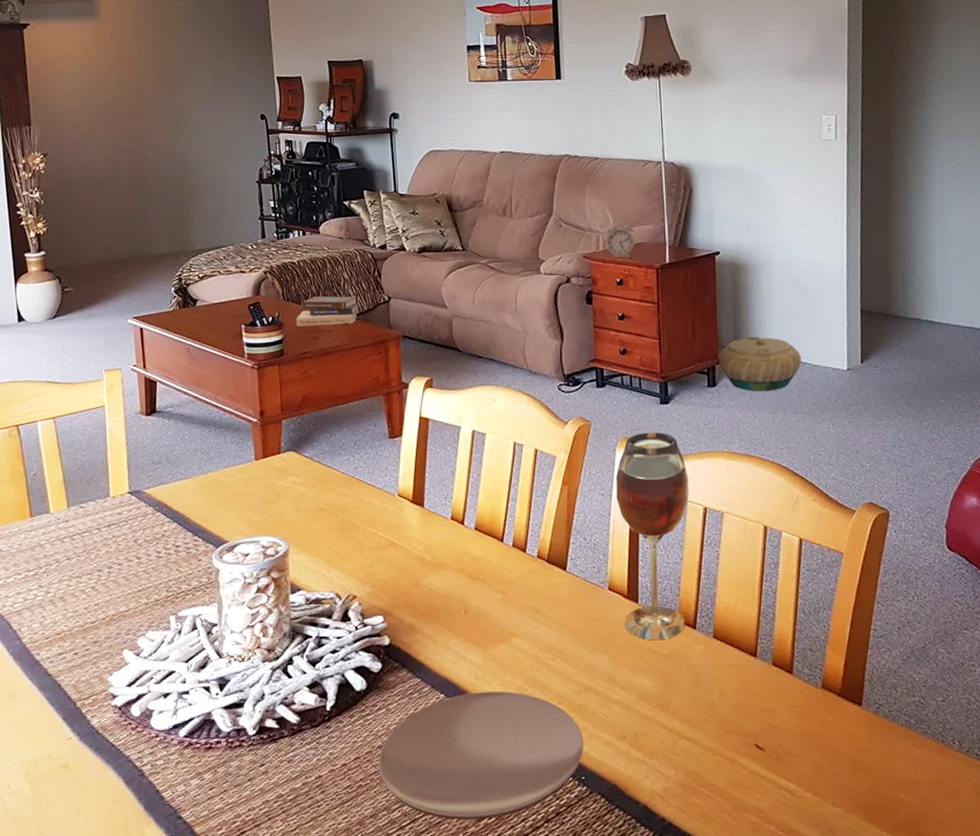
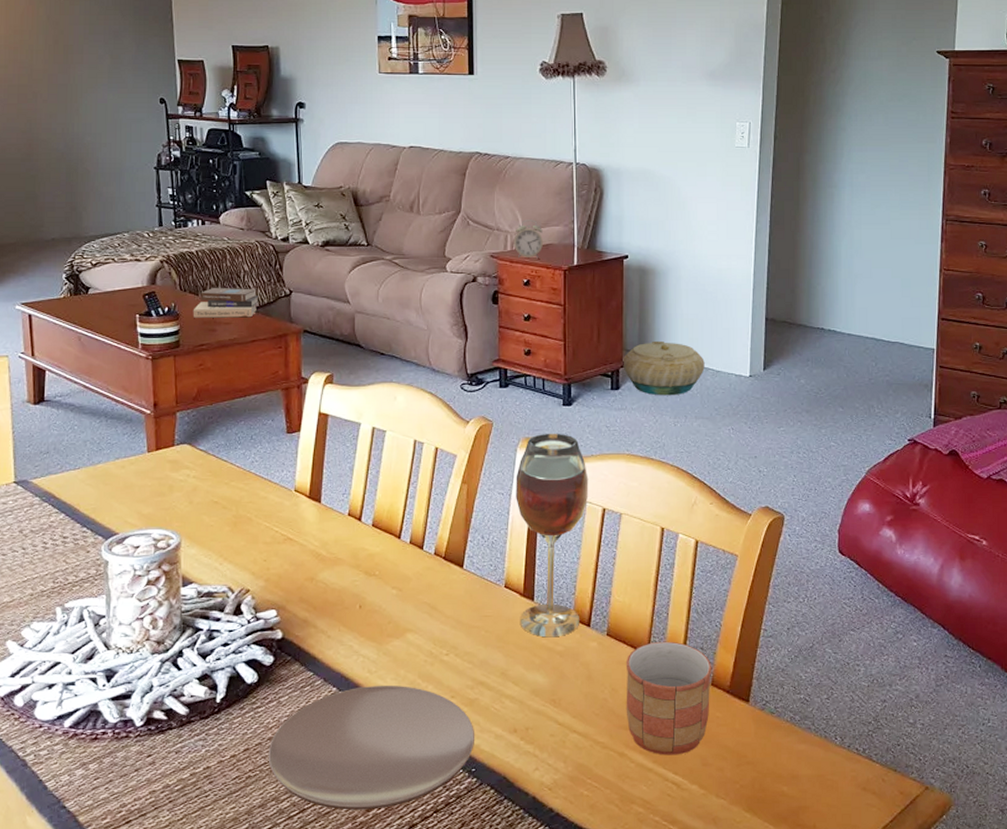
mug: none [733,643,822,762] -> present [625,641,712,755]

